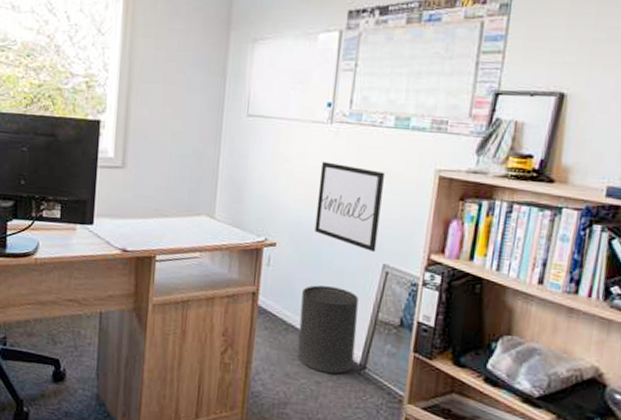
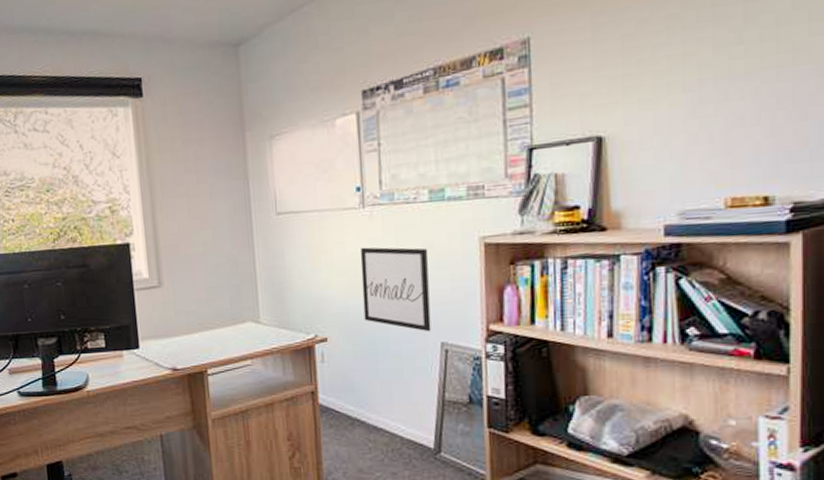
trash can: present [298,285,359,374] -> none [362,373,428,462]

